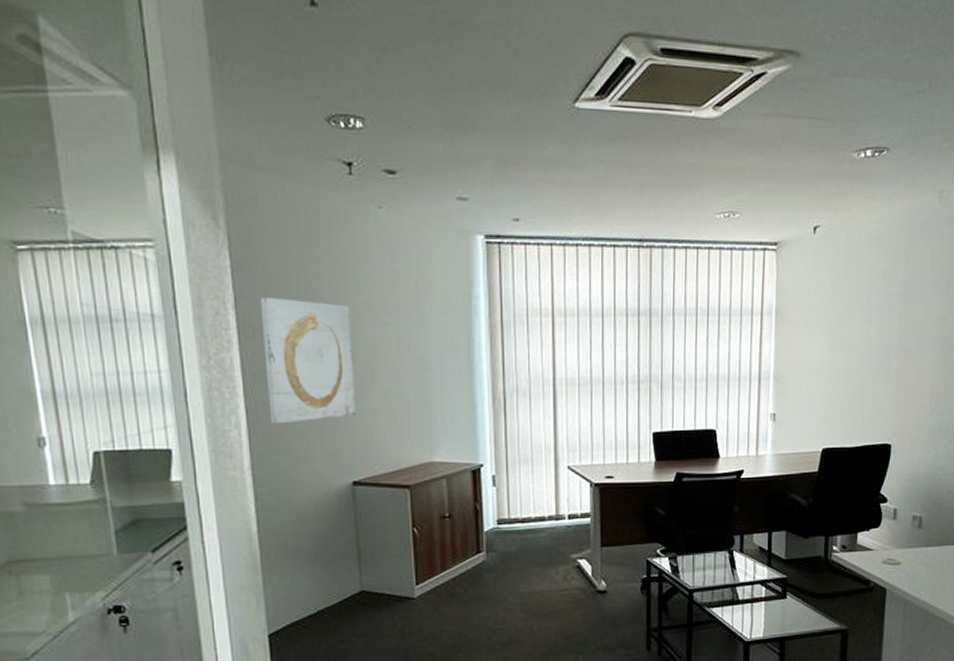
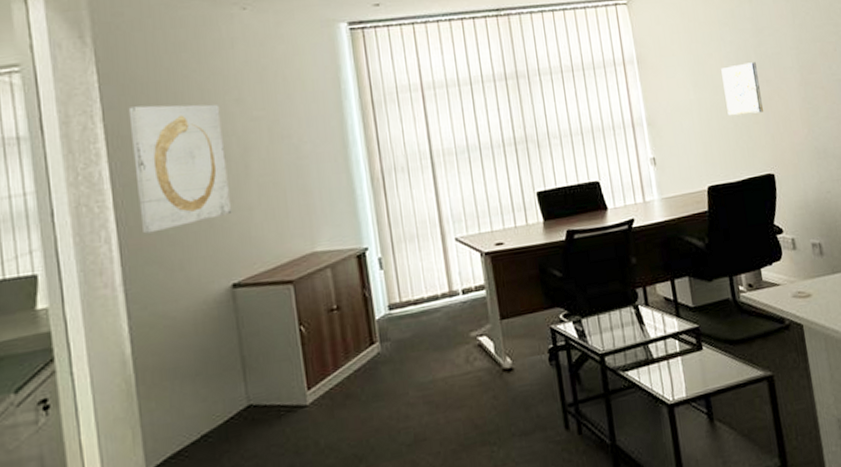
wall art: none [857,328,898,382] -> present [721,62,764,116]

